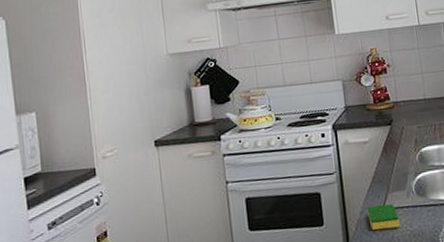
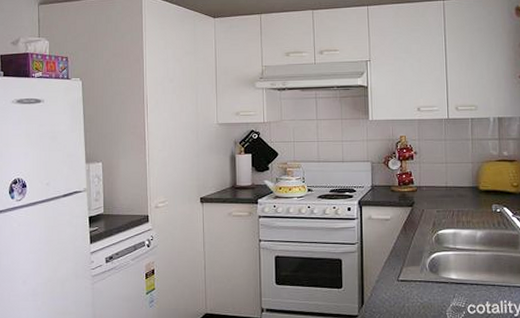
dish sponge: present [367,204,400,230] -> none [383,276,412,298]

